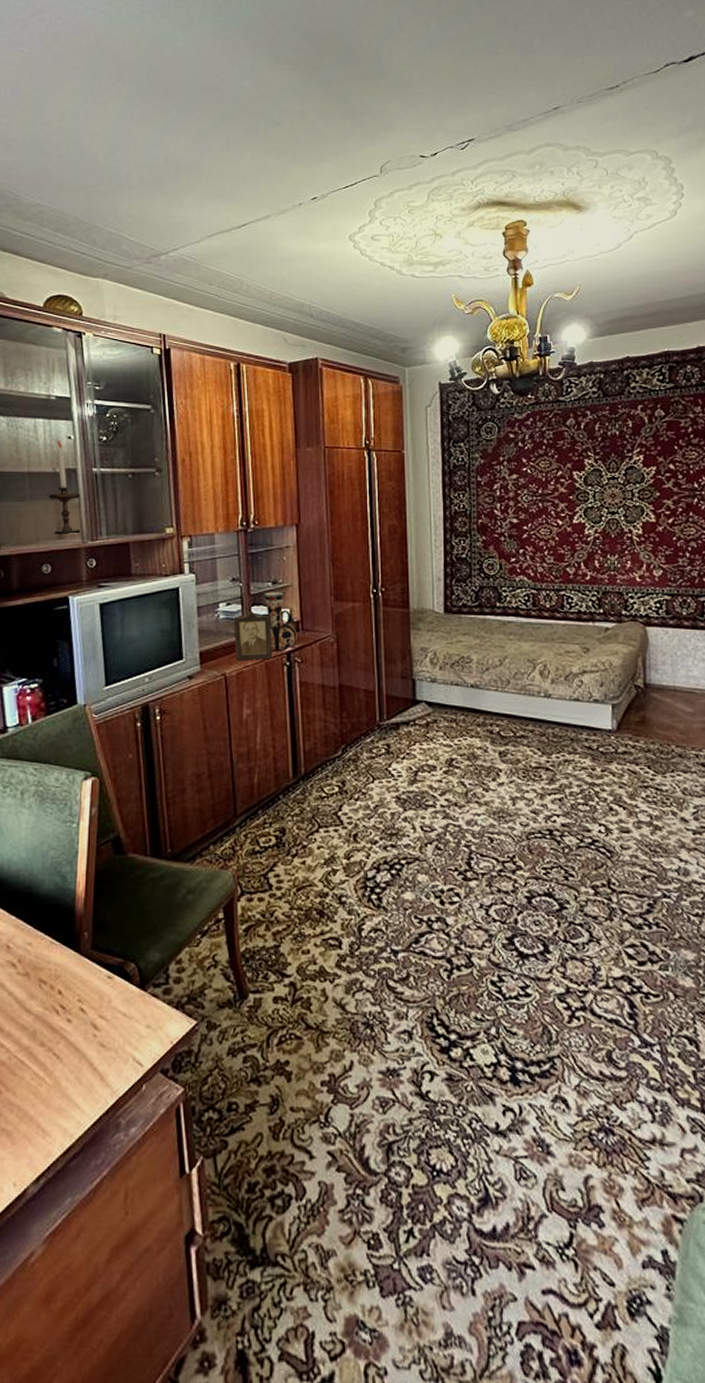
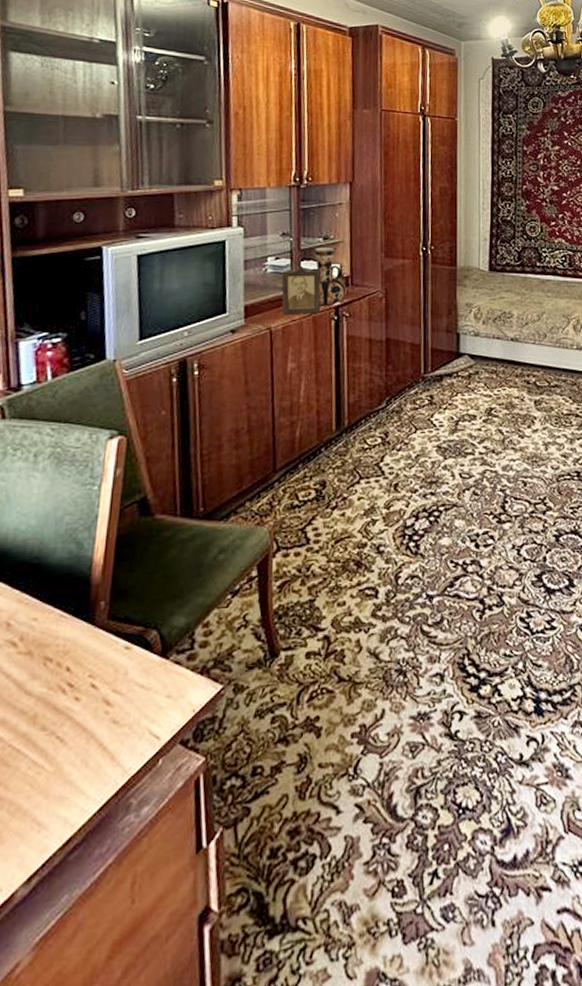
candlestick: present [48,440,80,534] -> none [84,84,121,182]

